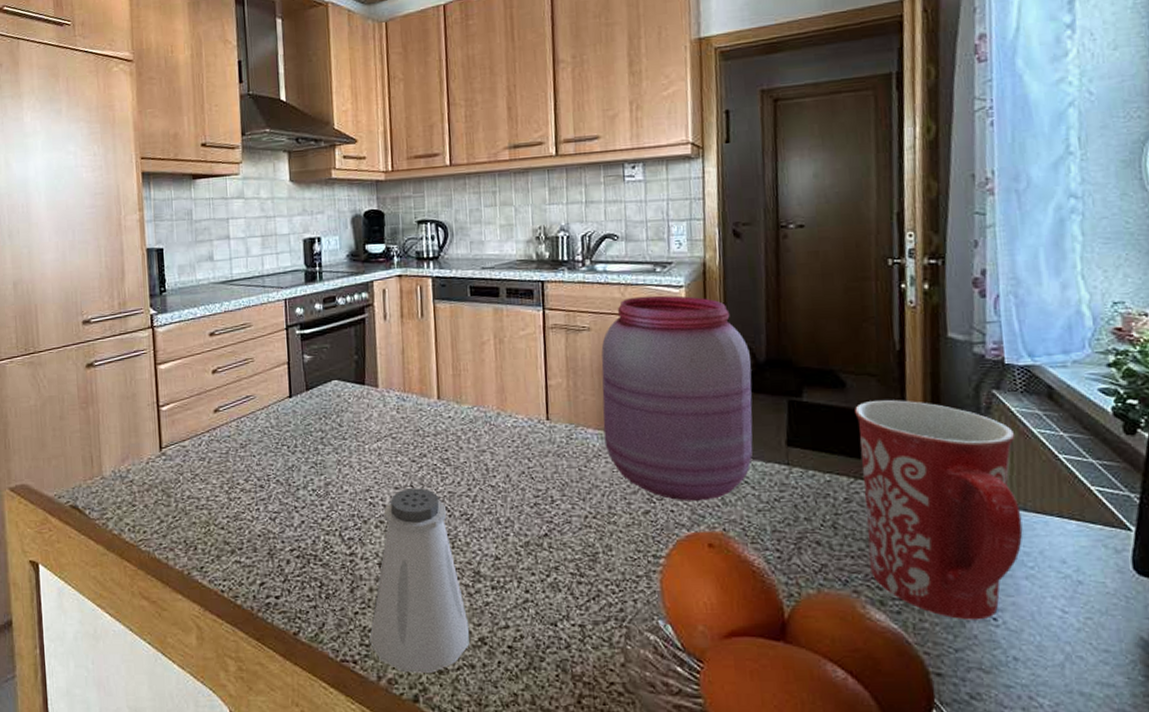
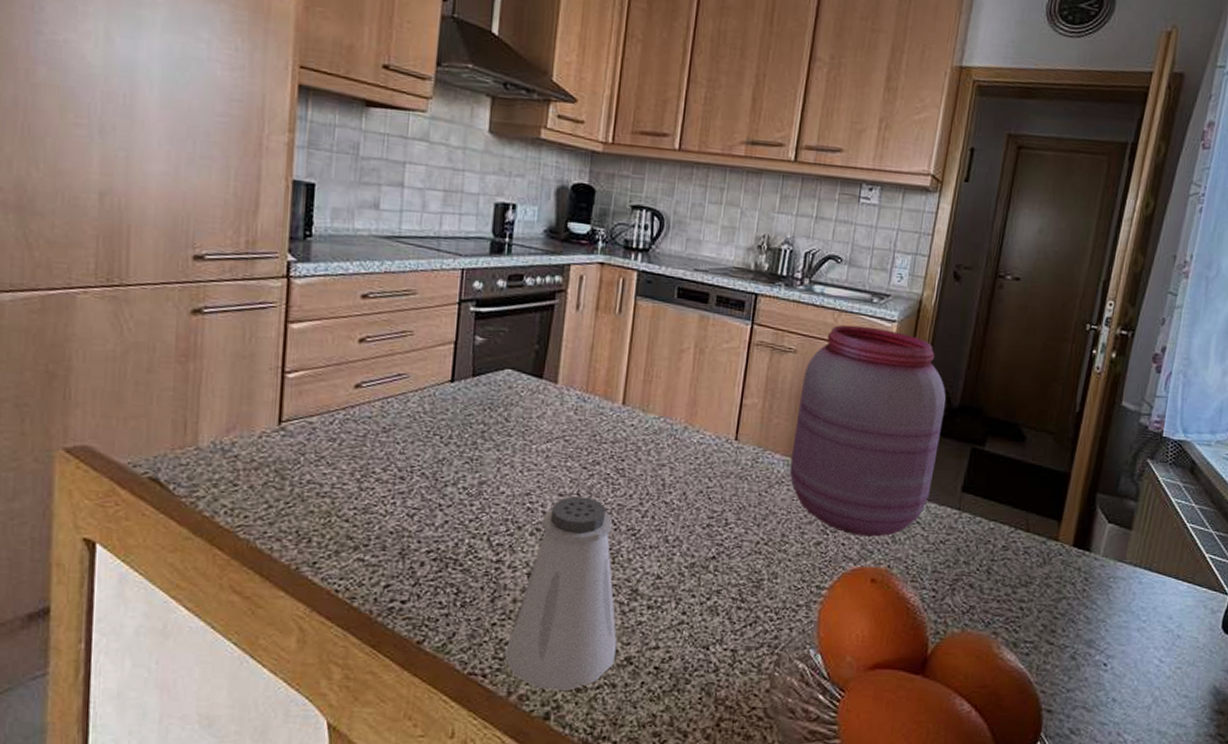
mug: present [855,400,1023,620] -> none [1011,457,1157,665]

